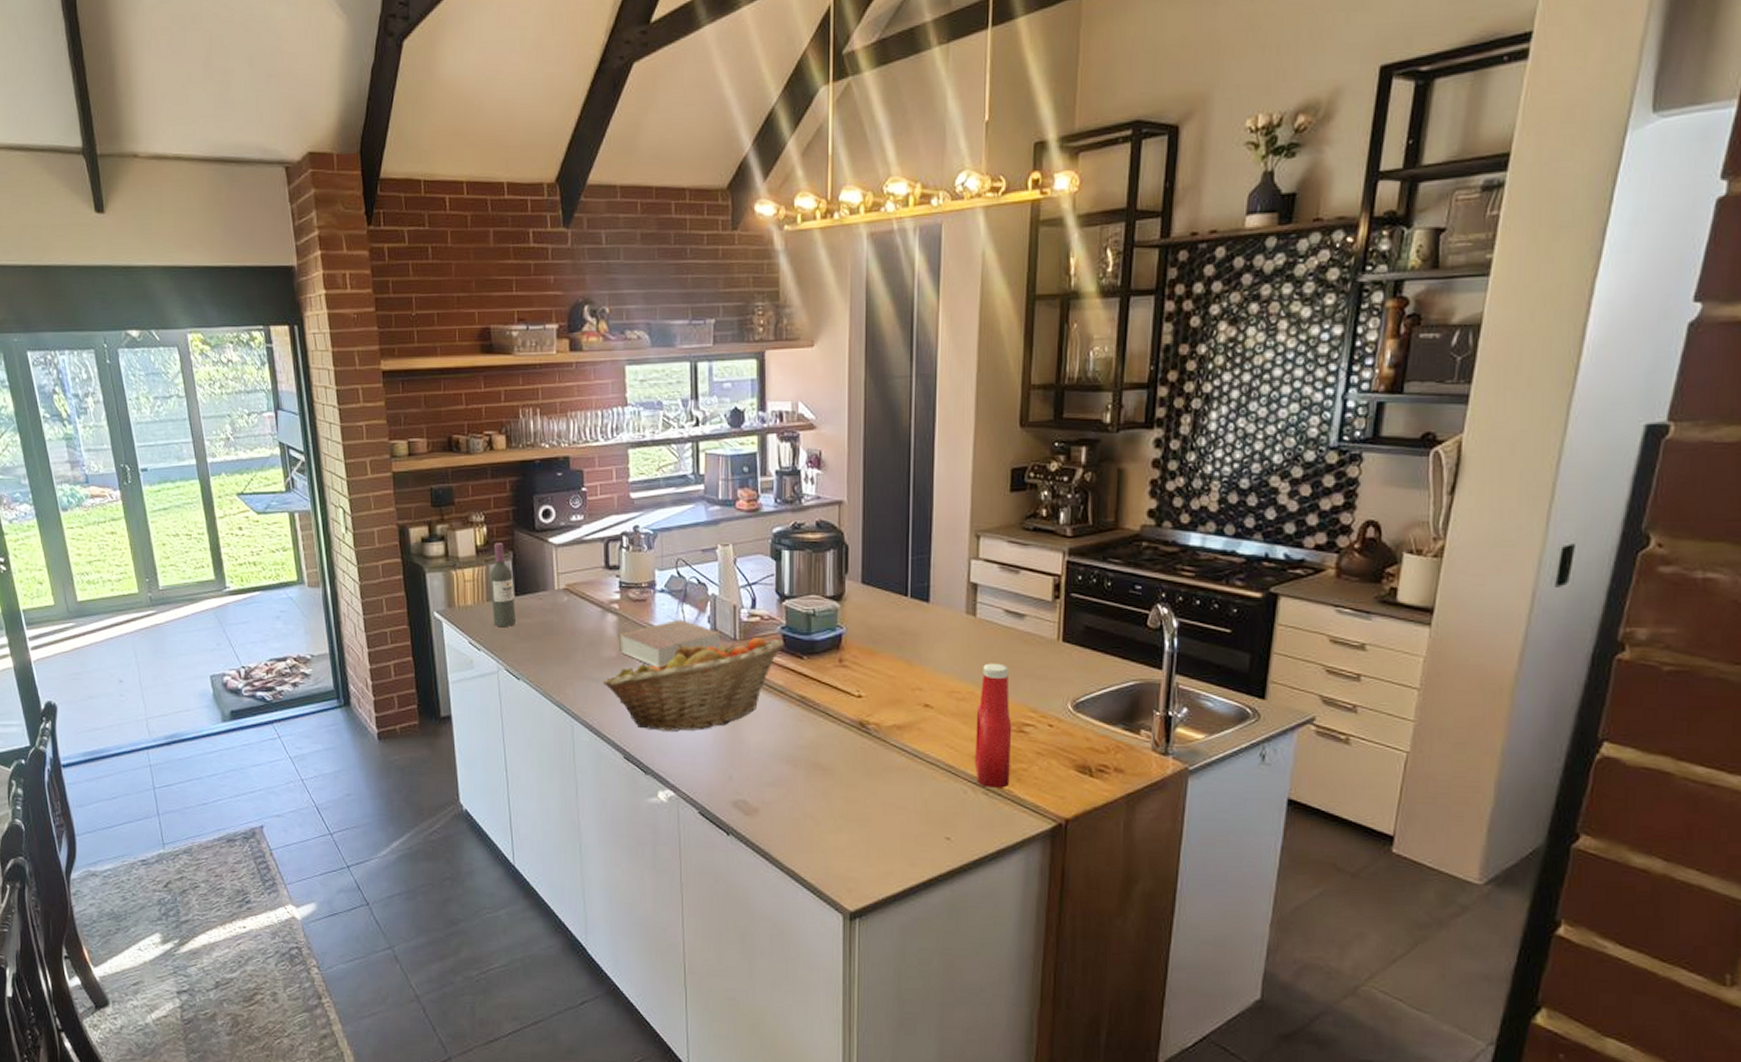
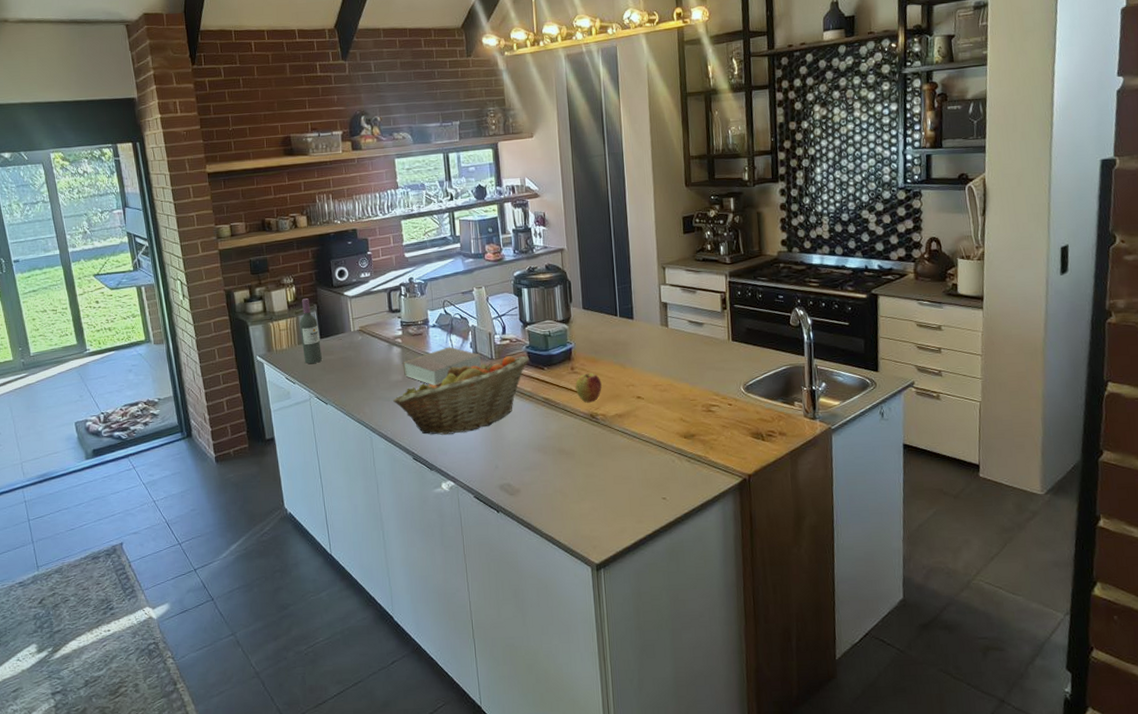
apple: none [843,668,878,707] -> present [575,373,602,403]
ketchup bottle: present [975,663,1012,788] -> none [675,361,705,456]

